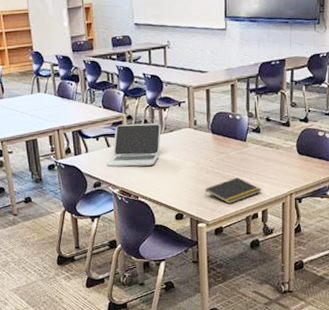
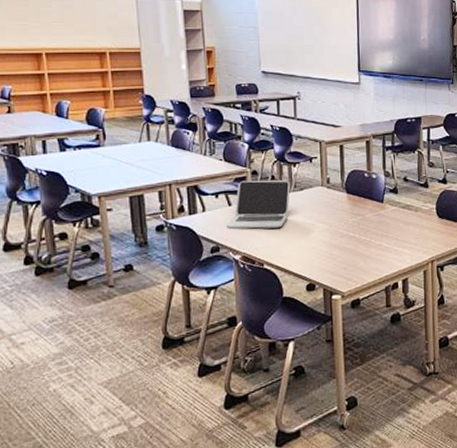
notepad: present [205,177,262,205] -> none [339,242,402,273]

